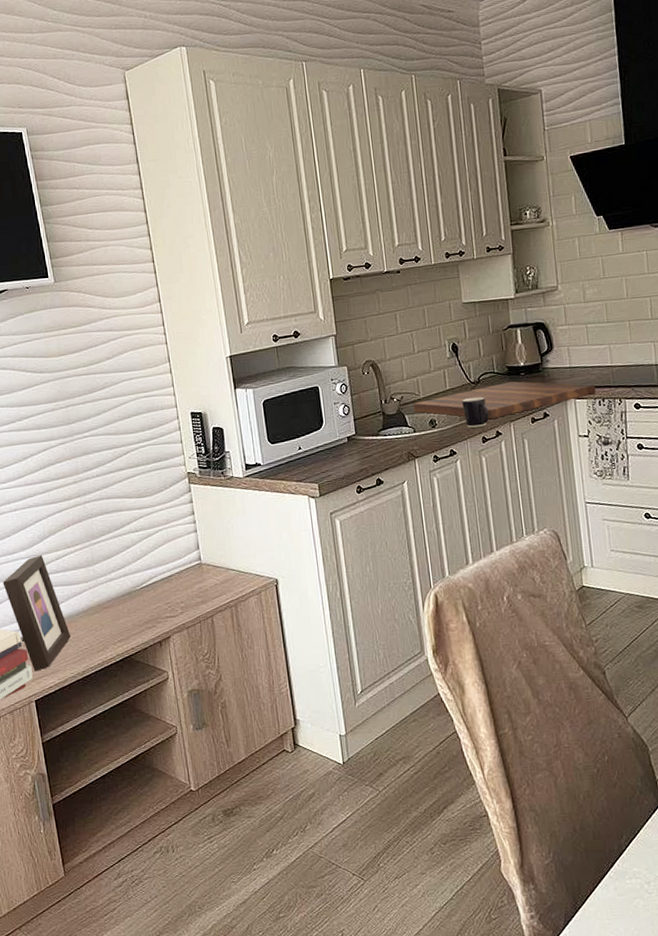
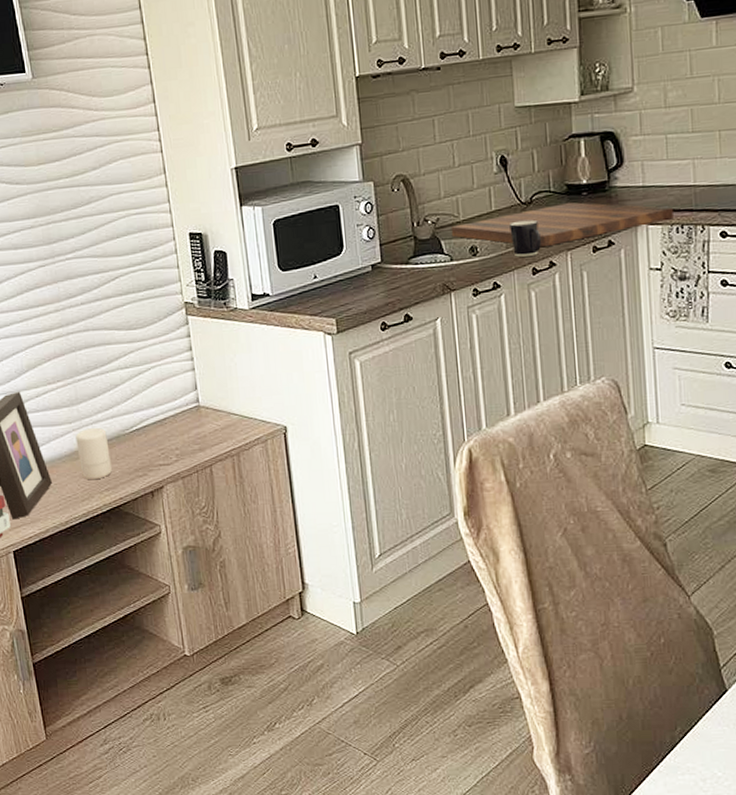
candle: none [92,585,124,633] -> present [75,427,112,480]

